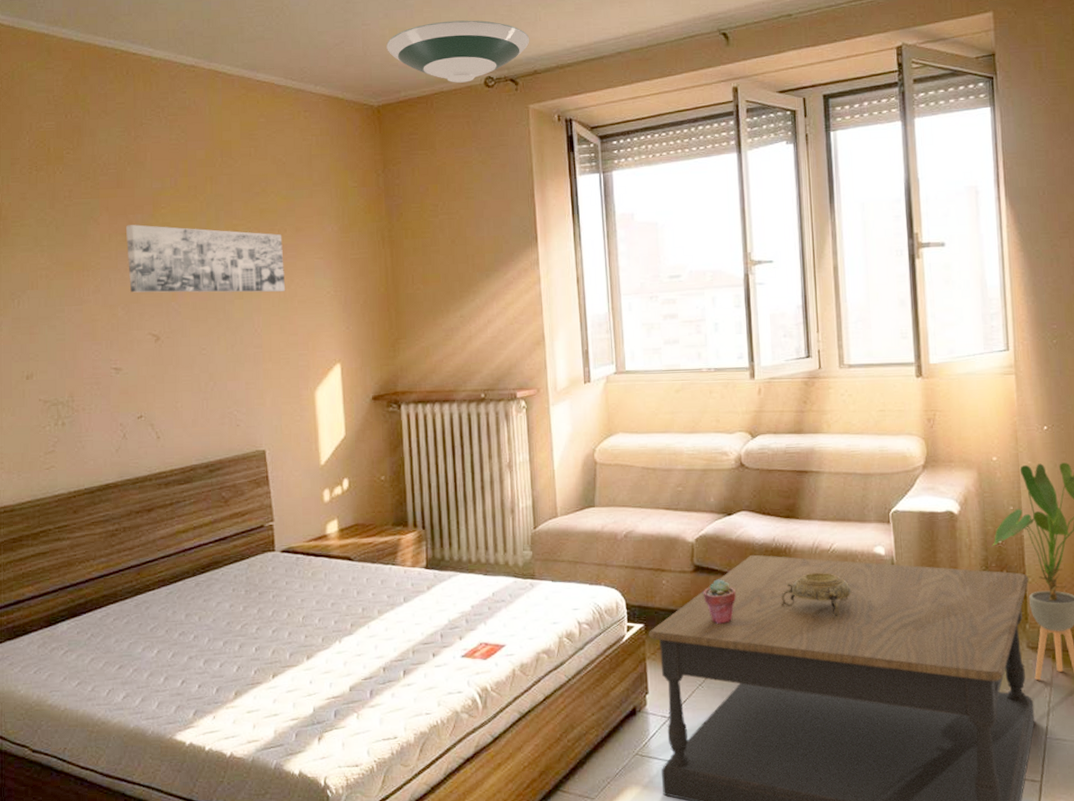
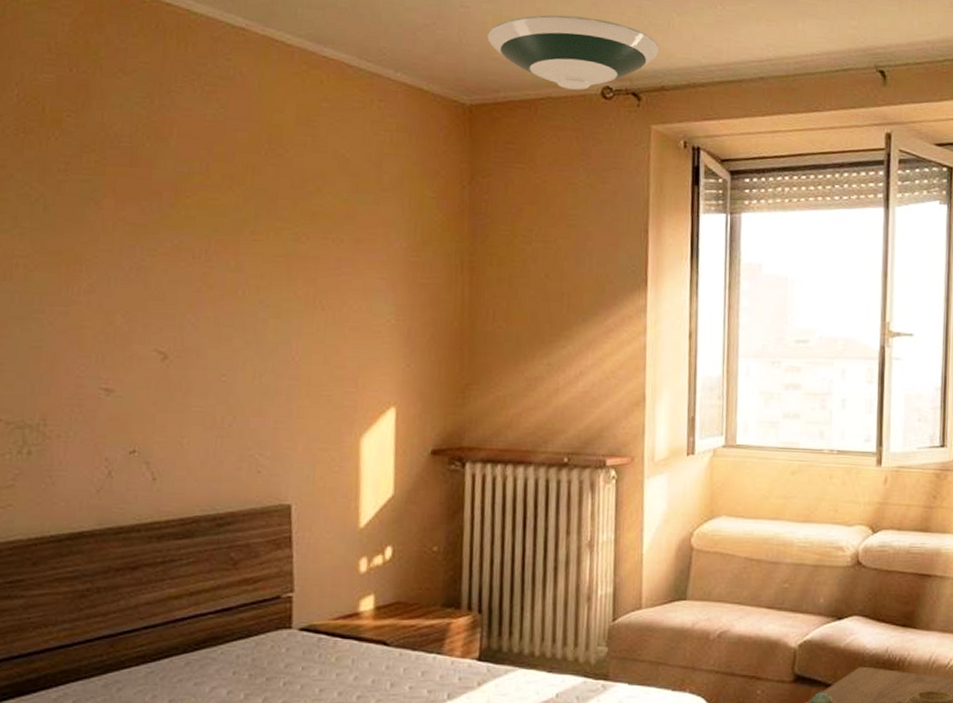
wall art: present [125,224,286,293] -> none [134,213,337,315]

